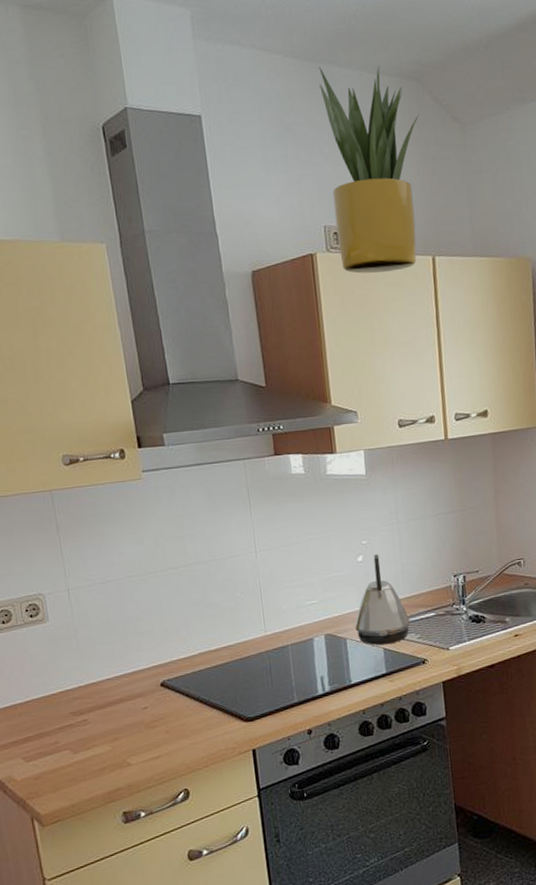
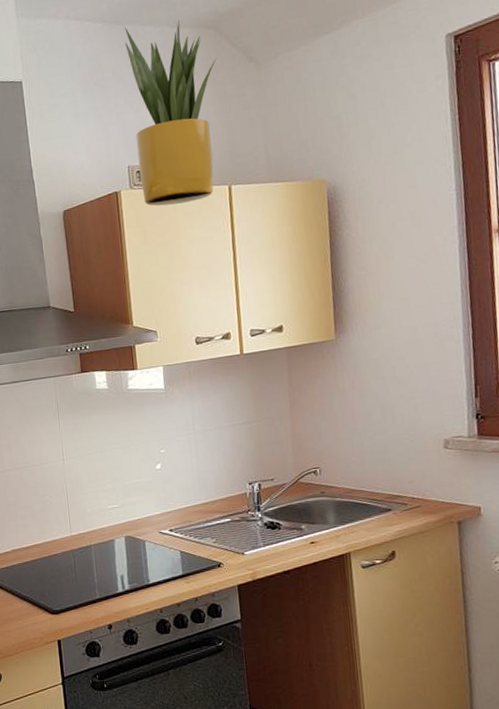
kettle: present [354,553,410,646] -> none [153,462,206,548]

